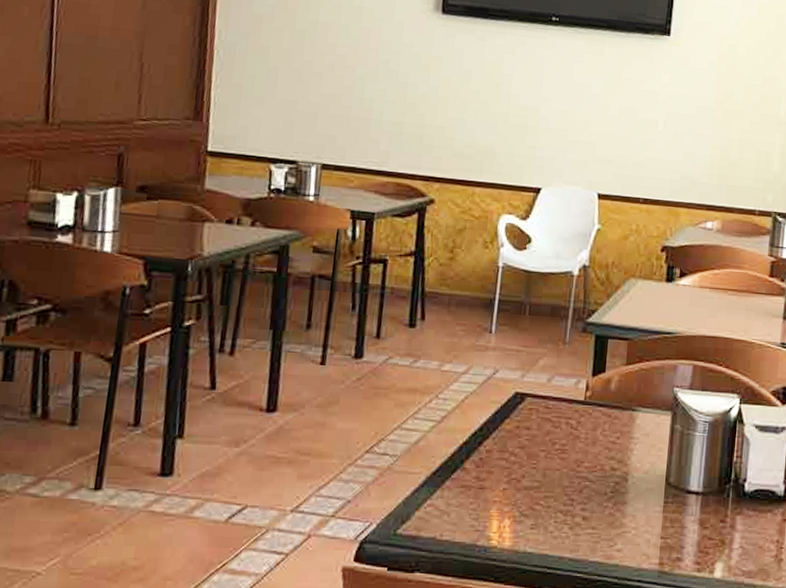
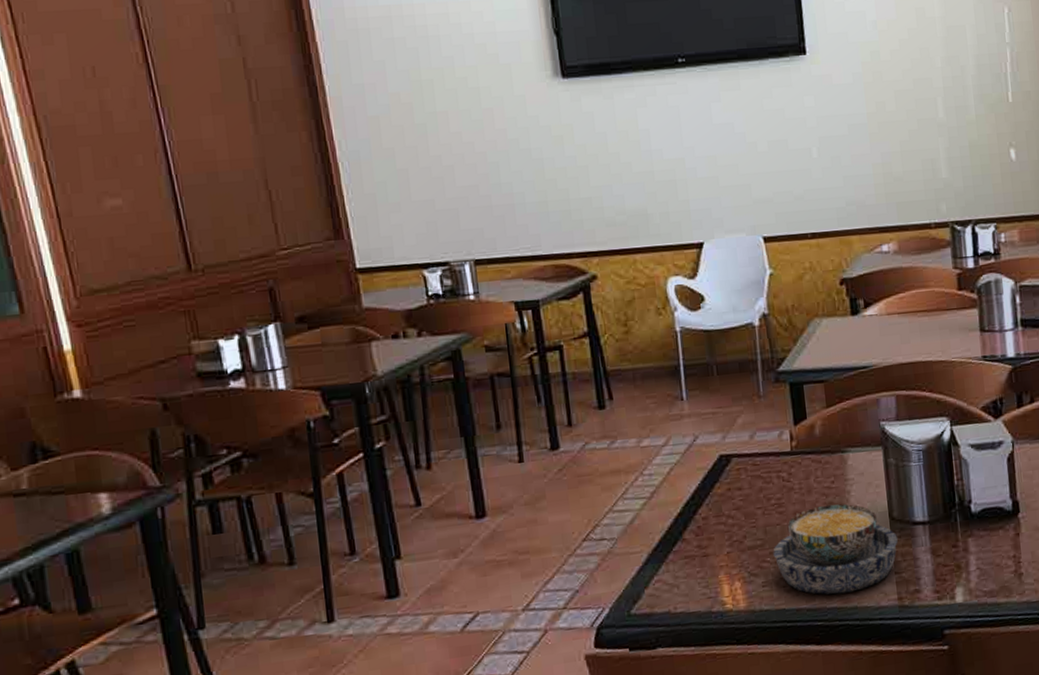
bowl: none [547,459,670,549] -> present [773,503,898,595]

